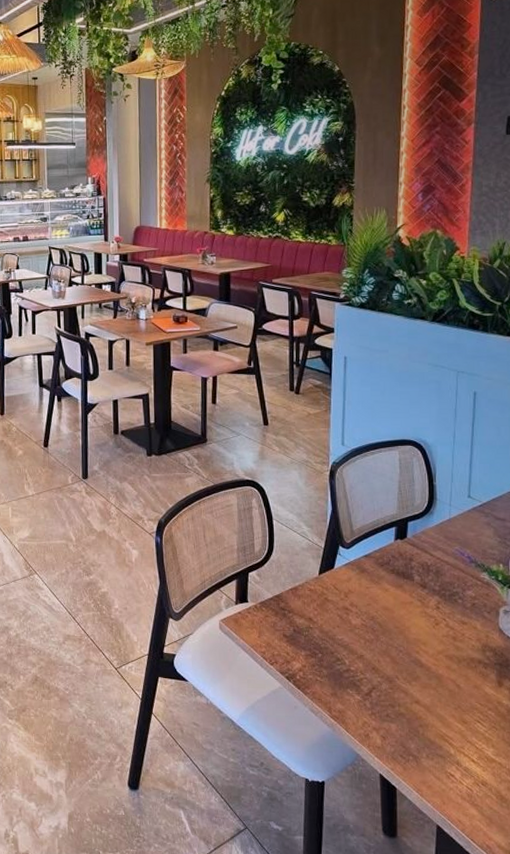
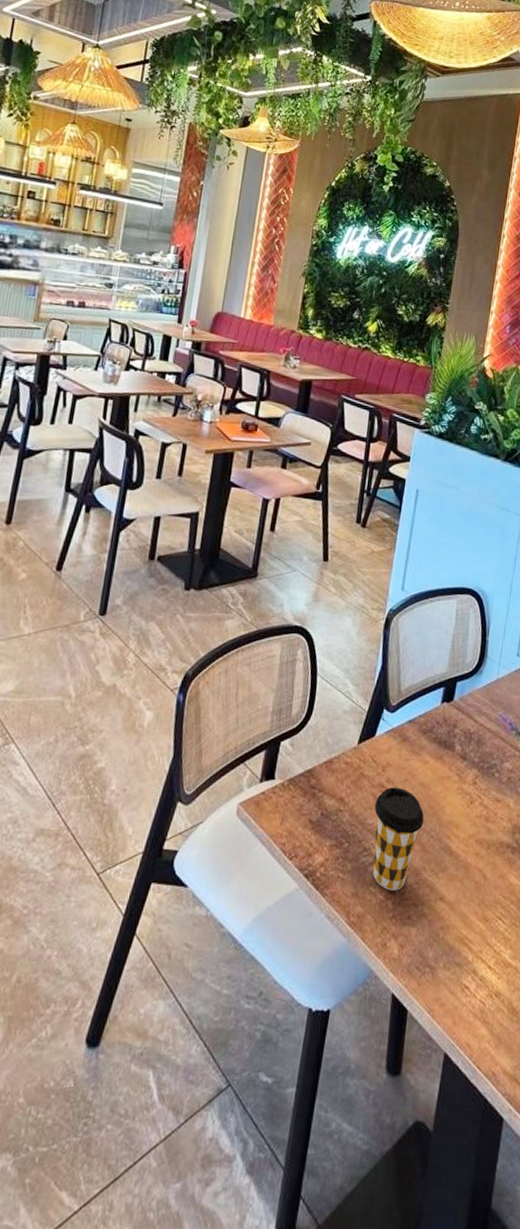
coffee cup: none [342,610,392,694] -> present [372,787,424,891]

